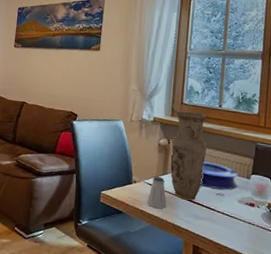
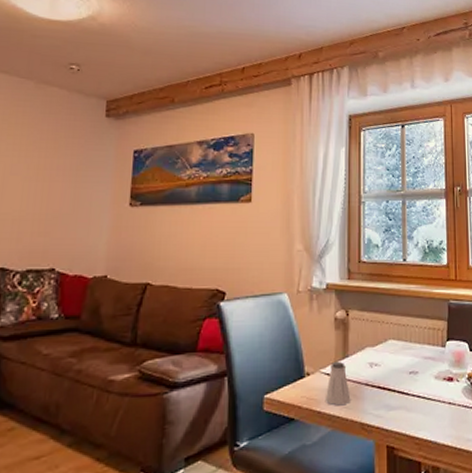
vase: present [170,110,207,201] -> none [351,271,393,387]
plate: present [200,161,238,190] -> none [389,332,432,367]

